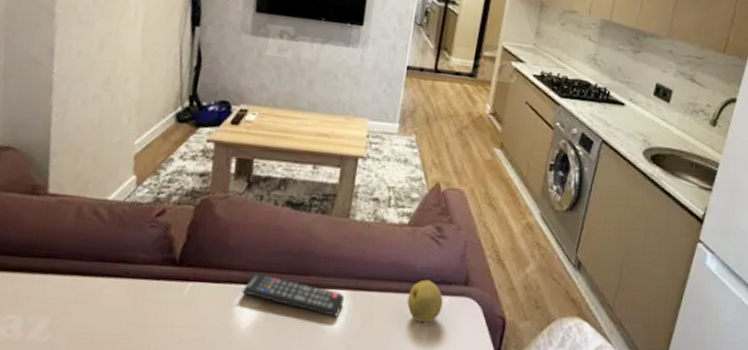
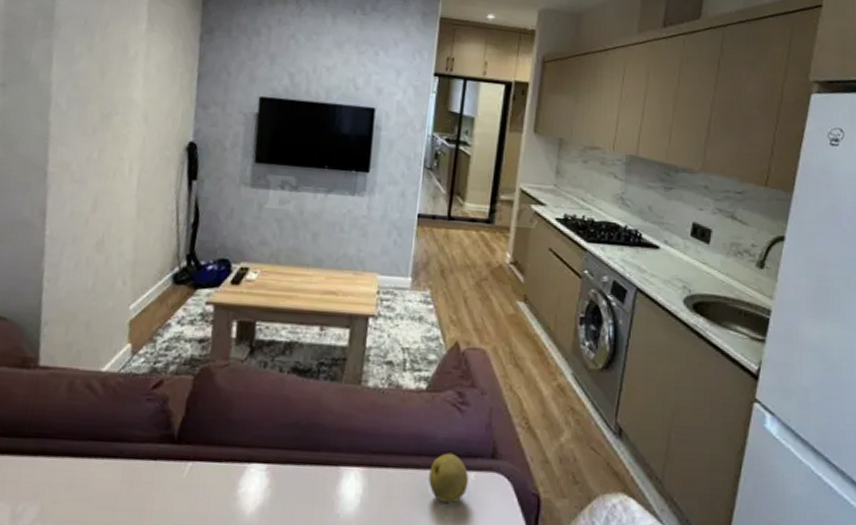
remote control: present [241,273,345,317] -> none [245,450,359,498]

